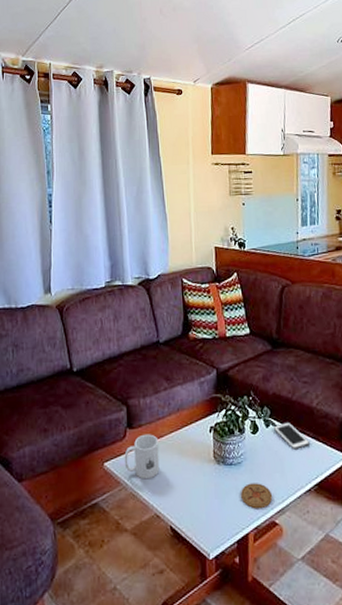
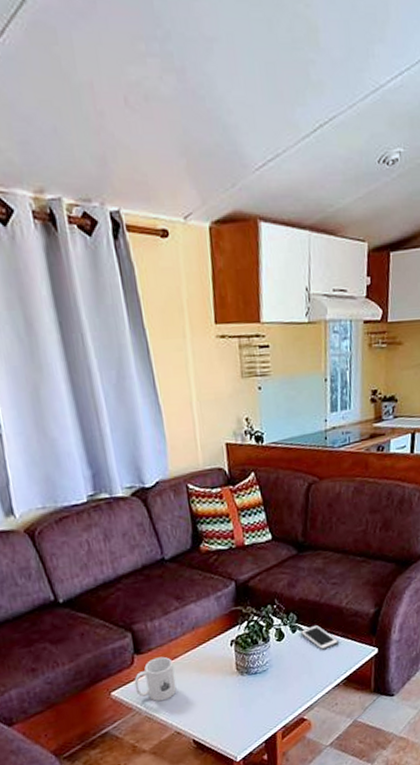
coaster: present [241,483,273,509] -> none [267,686,301,711]

